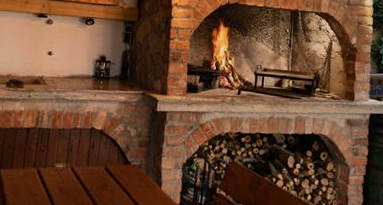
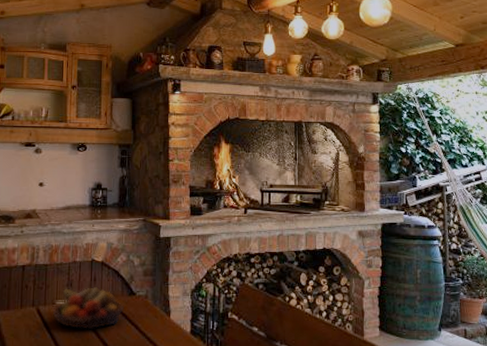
fruit bowl: none [52,152,118,194] -> present [53,287,124,330]

